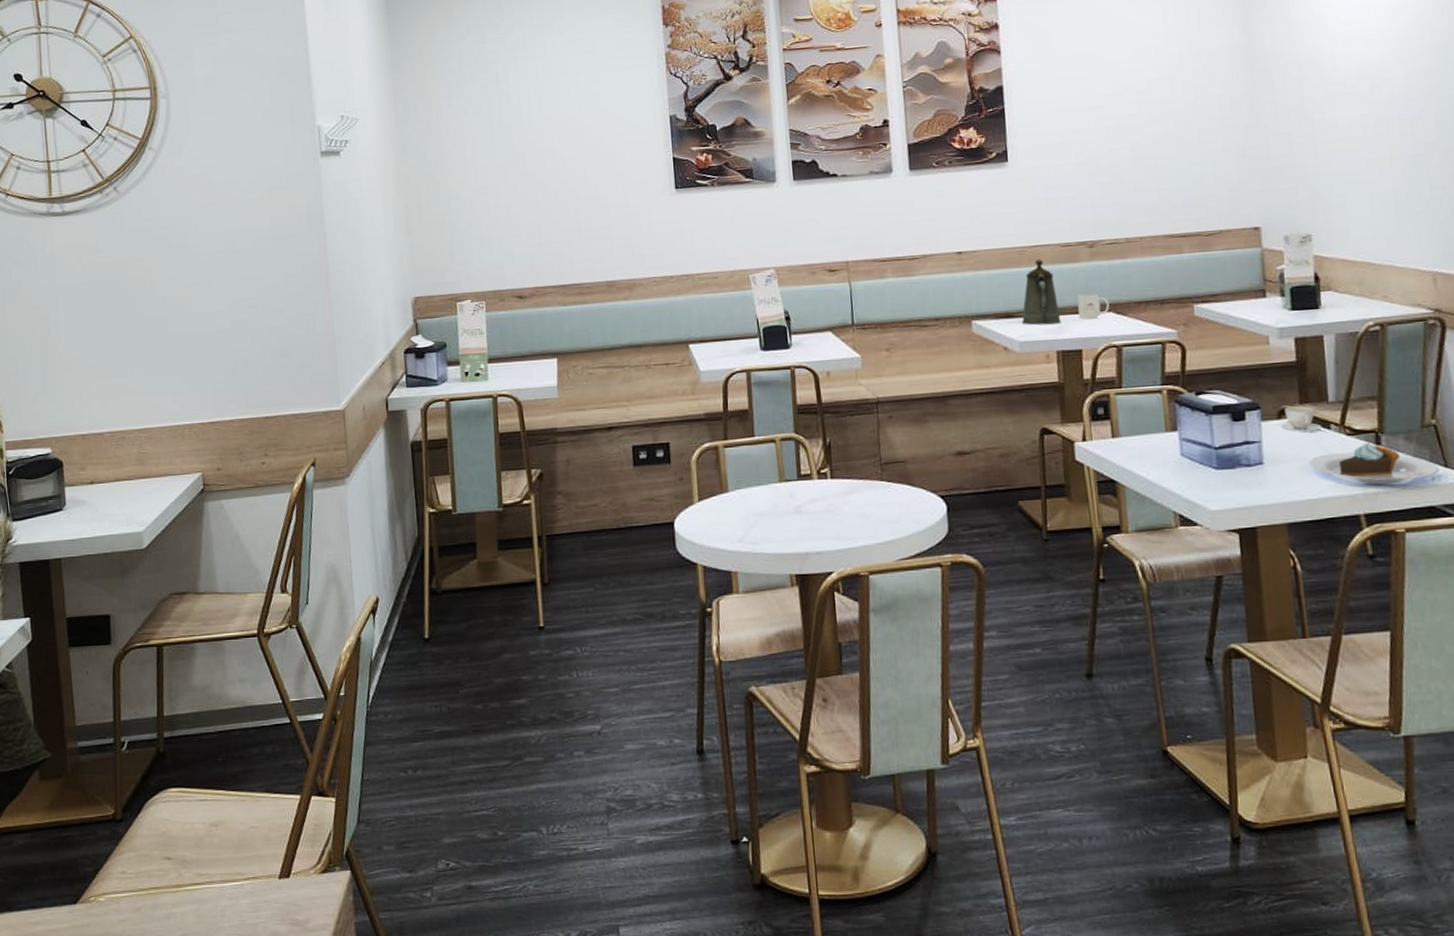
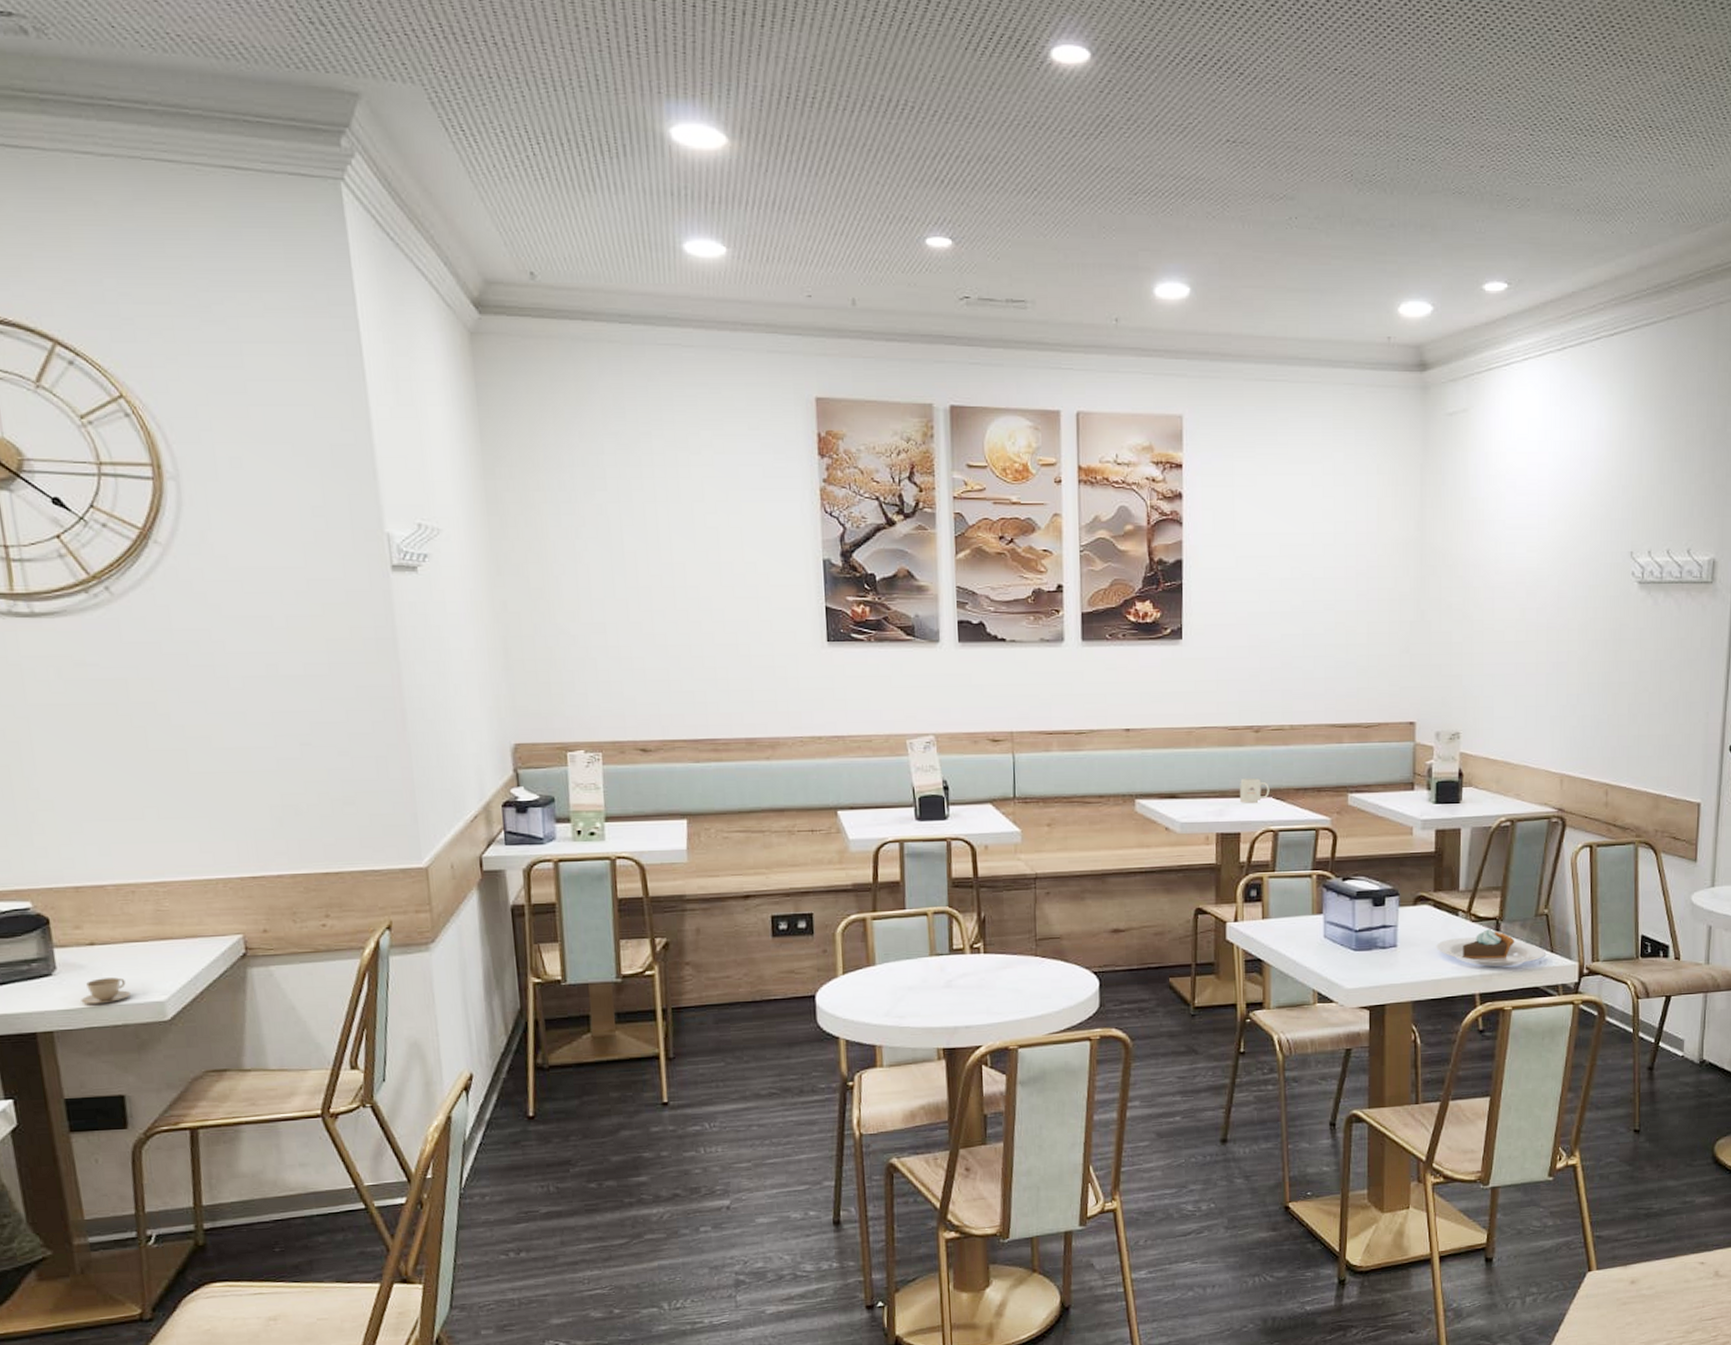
teacup: none [82,511,118,535] -> present [81,977,130,1004]
coffee pot: present [1022,259,1062,326] -> none [1185,740,1223,807]
teacup: present [1281,406,1322,432] -> none [1415,894,1452,918]

